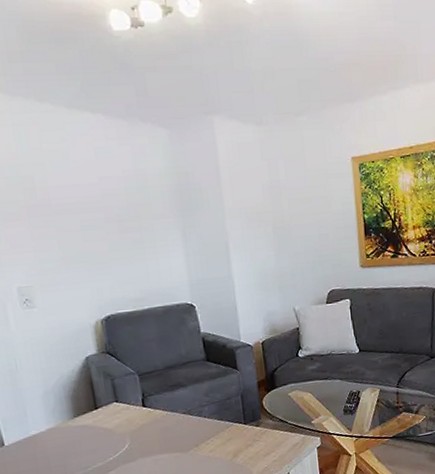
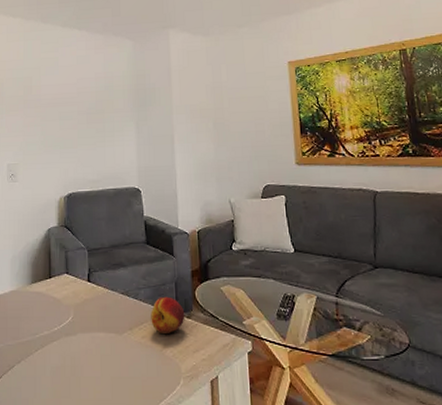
fruit: none [217,409,254,445] -> present [151,296,185,333]

